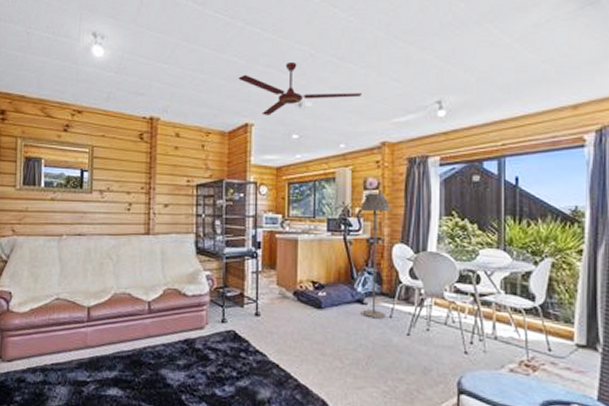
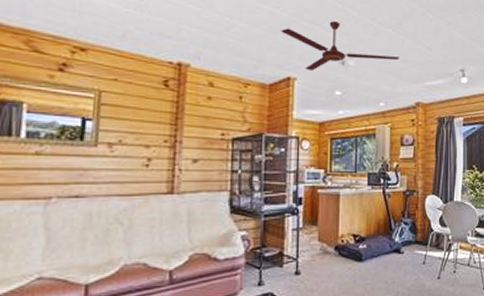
floor lamp: present [360,193,391,319] -> none [398,149,424,266]

